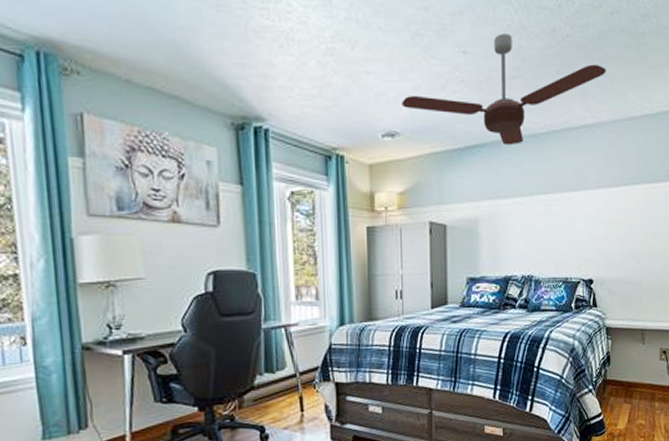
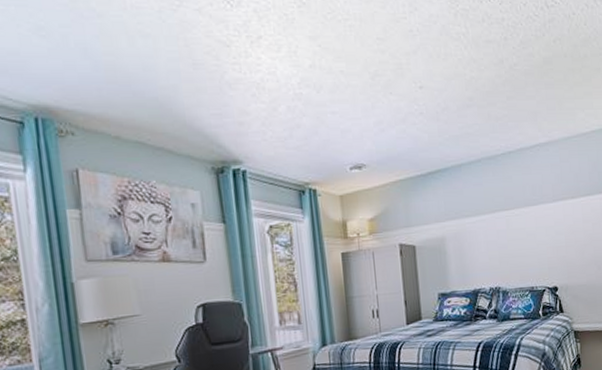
ceiling fan: present [401,34,606,146] -> none [366,68,554,169]

